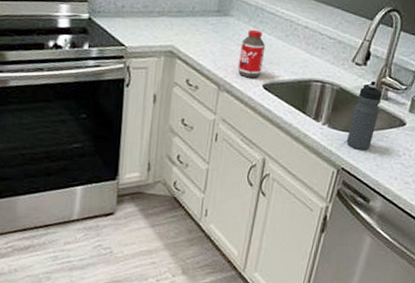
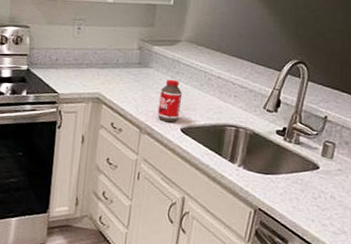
water bottle: present [347,84,383,150] -> none [262,129,295,192]

